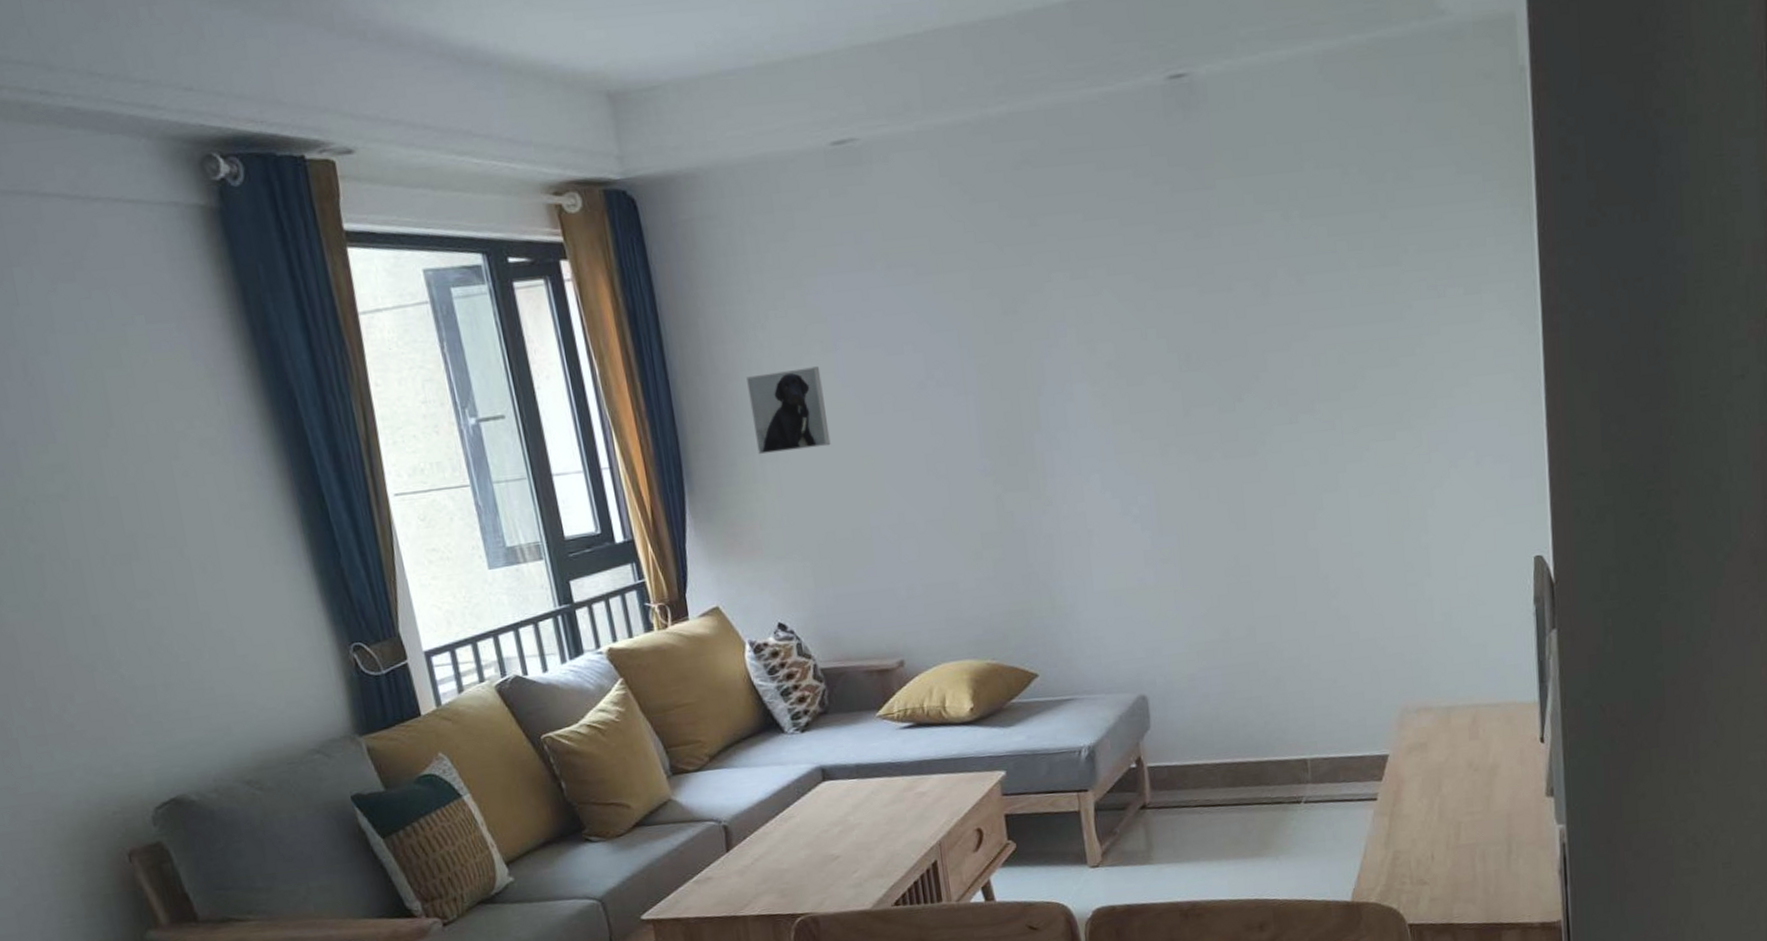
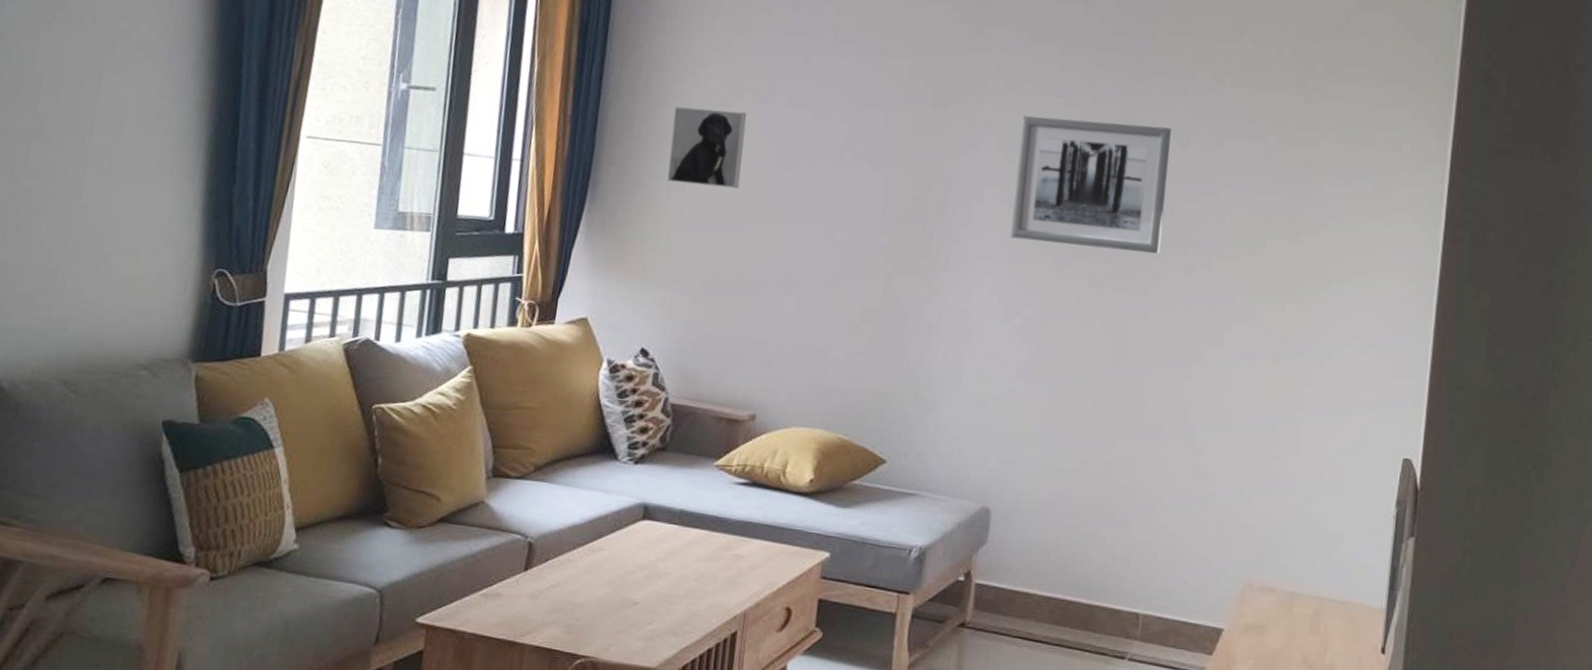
wall art: none [1095,279,1261,431] -> present [1010,115,1171,254]

